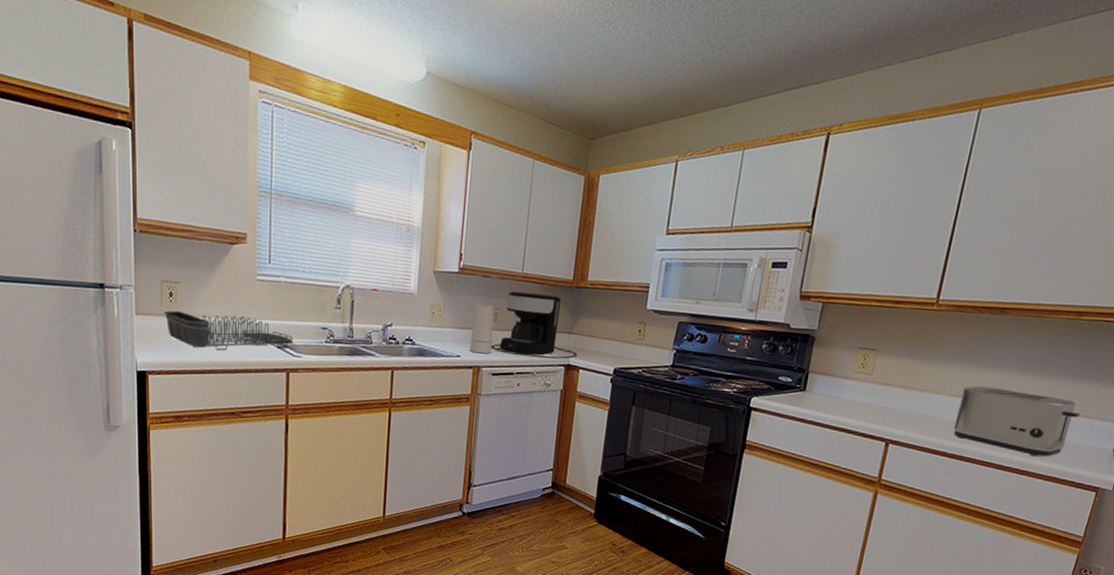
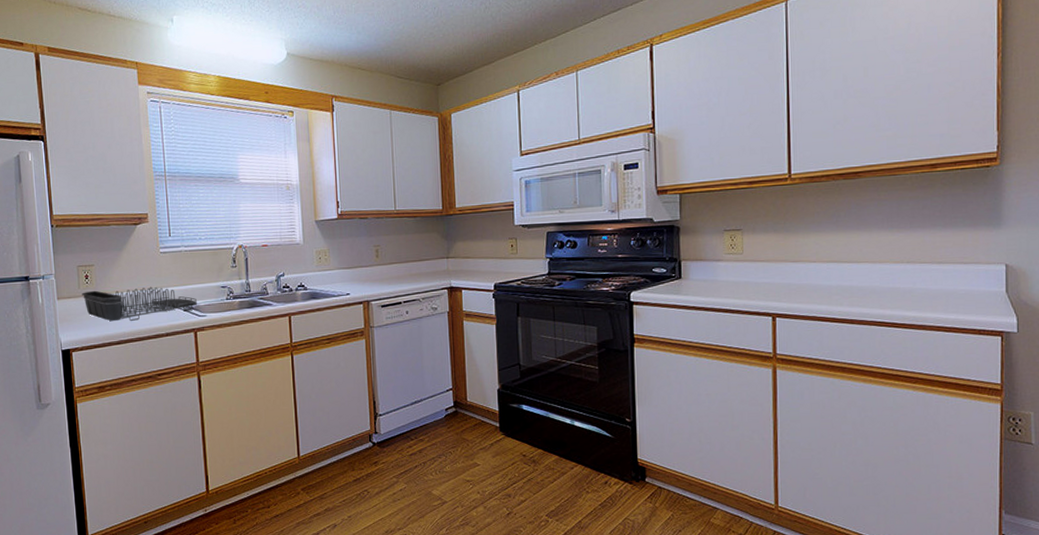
canister: present [470,304,495,354] -> none [356,243,378,289]
coffee maker: present [491,291,578,359] -> none [376,226,458,286]
toaster: present [953,385,1080,457] -> none [836,248,961,310]

